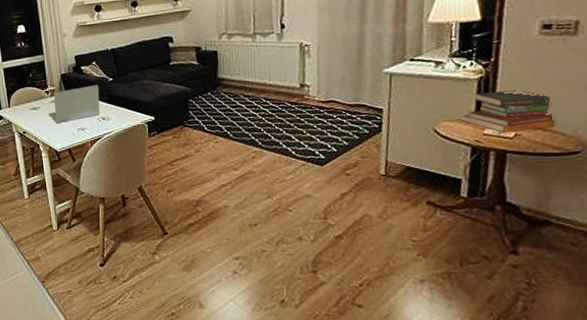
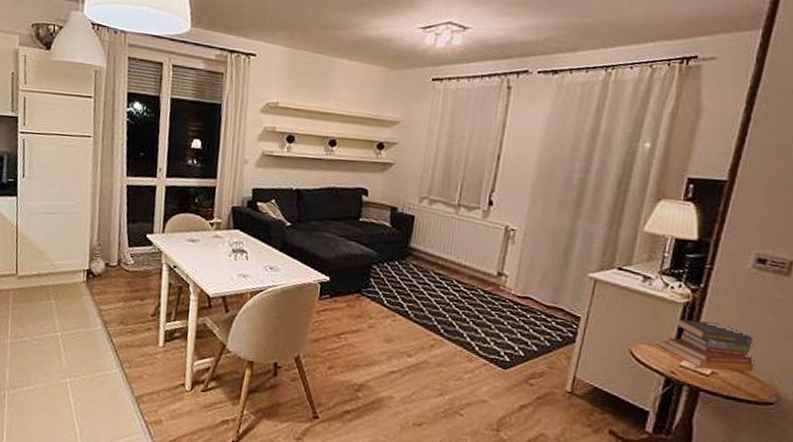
laptop: present [49,84,100,124] -> none [208,225,274,264]

